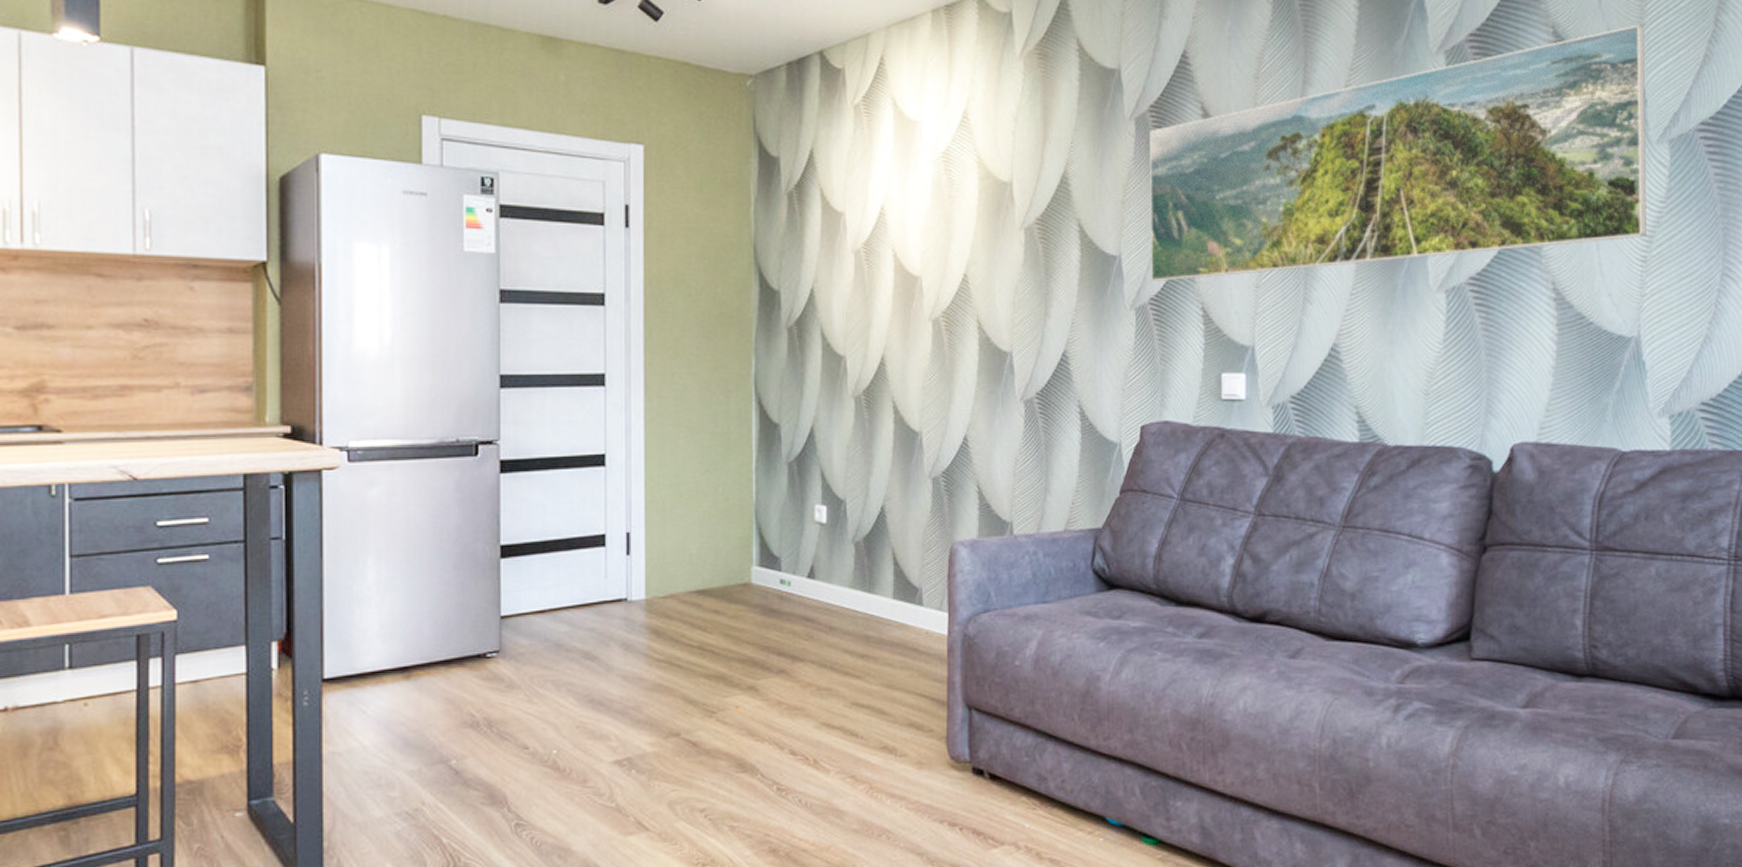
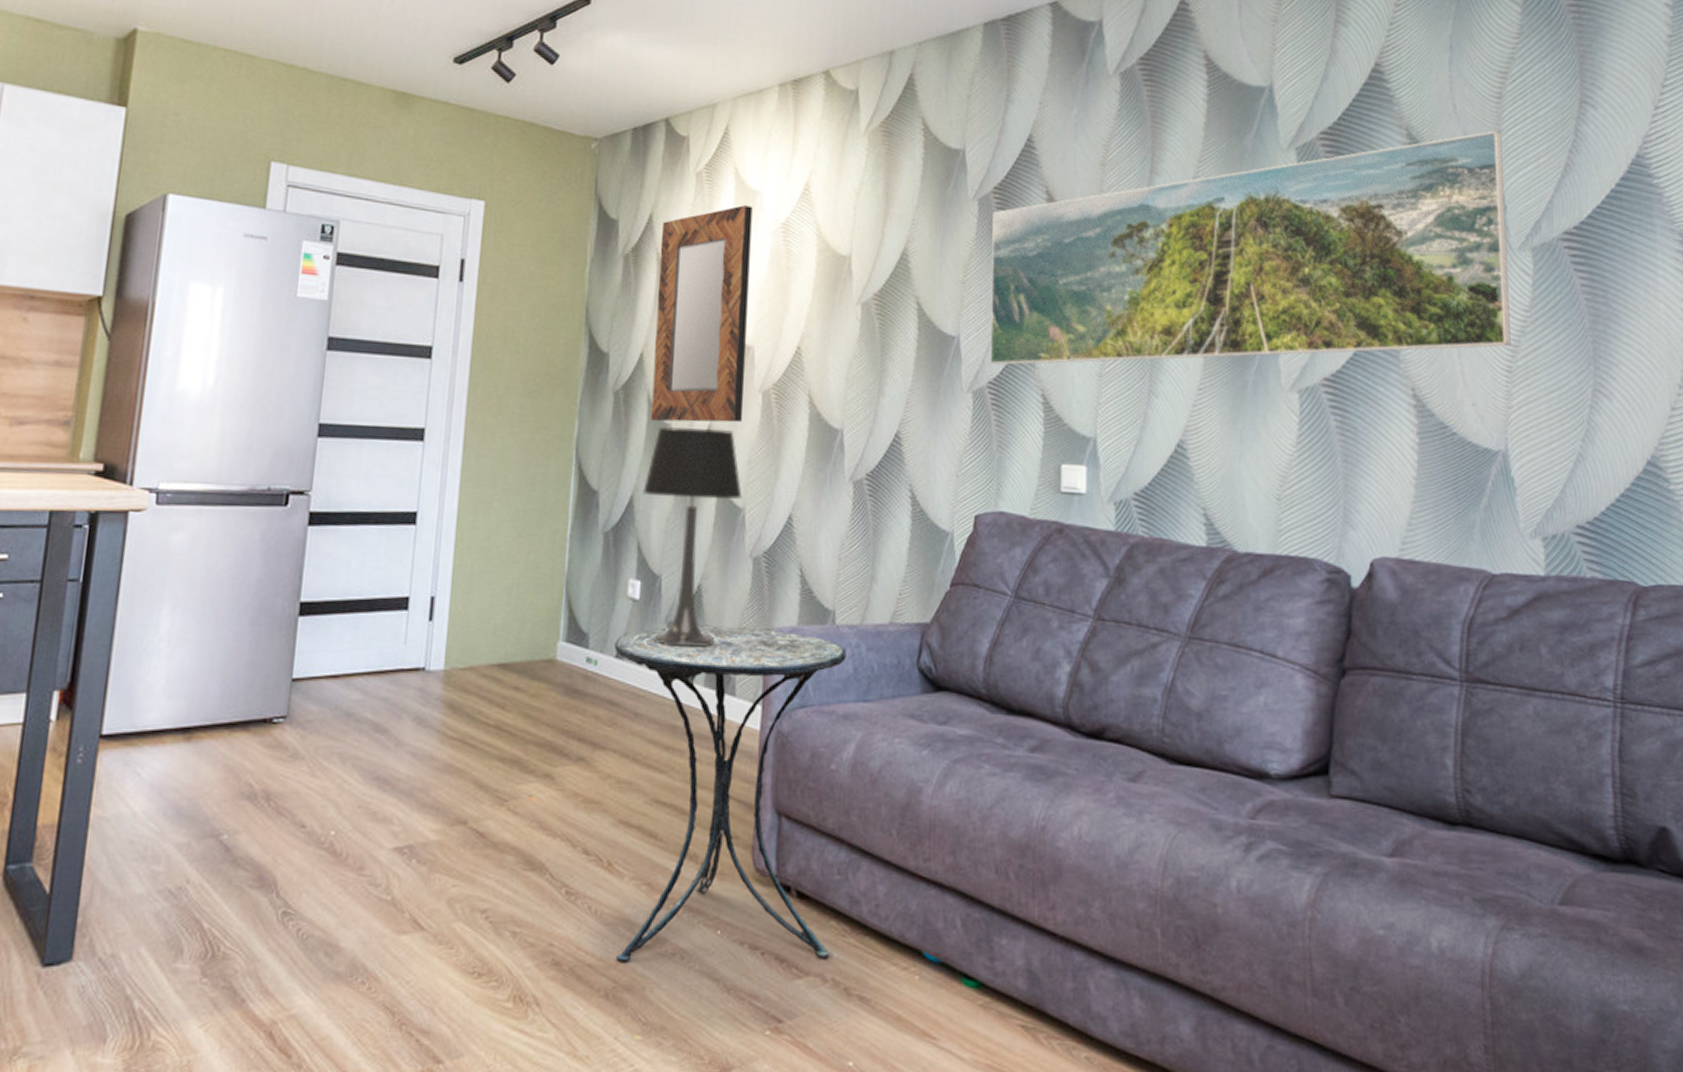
side table: none [806,542,1025,845] -> present [614,625,847,961]
home mirror: none [823,136,915,355] -> present [651,205,753,423]
table lamp: none [823,358,919,564] -> present [643,426,742,647]

